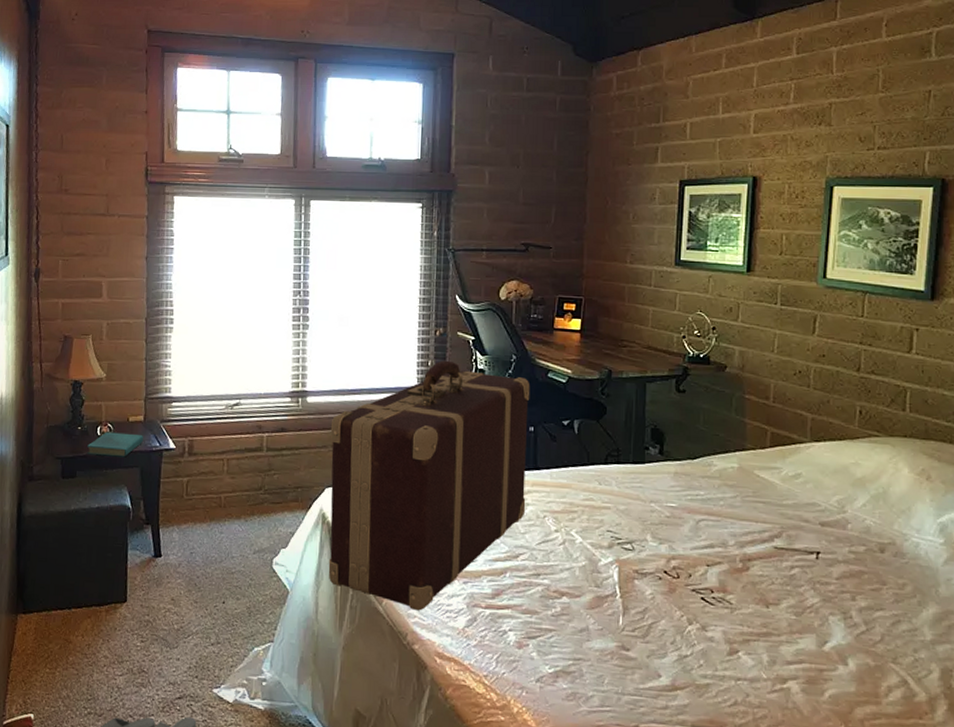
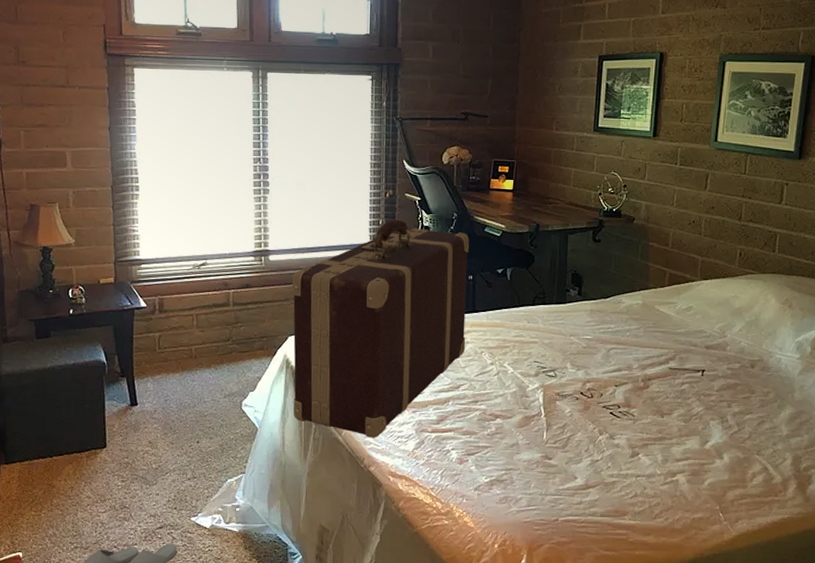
book: present [87,432,143,457] -> none [60,294,114,317]

